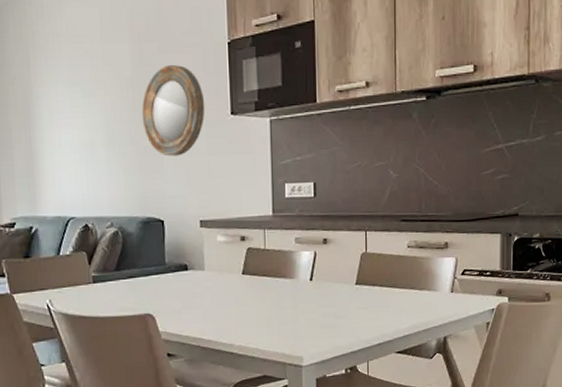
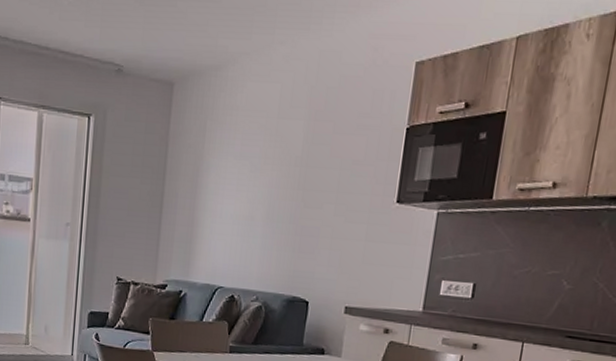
home mirror: present [141,65,205,157] -> none [304,146,372,240]

